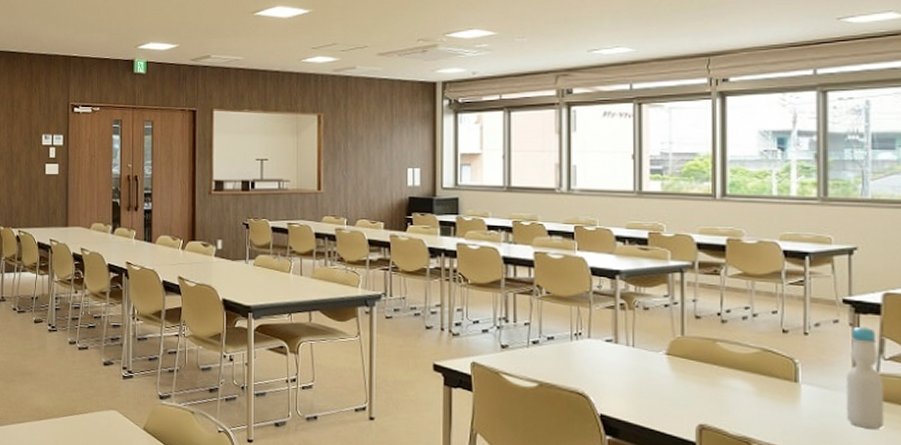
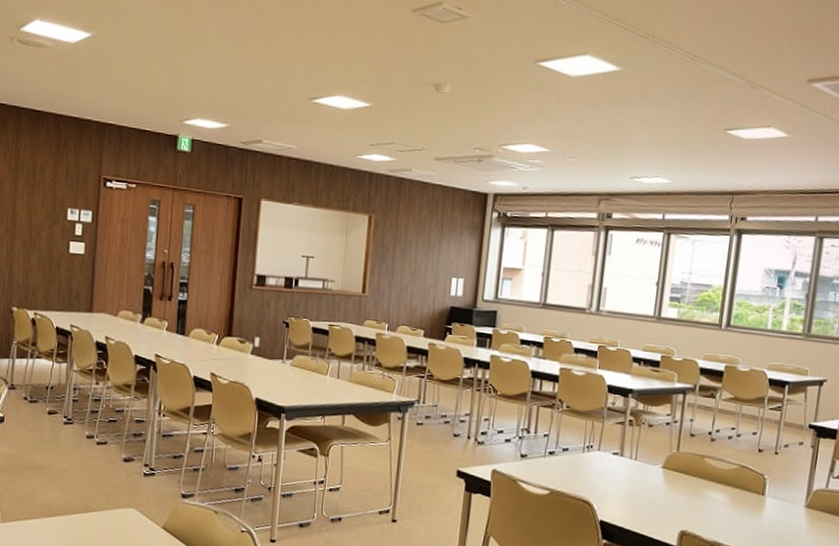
bottle: present [845,326,884,429] -> none [797,448,830,536]

